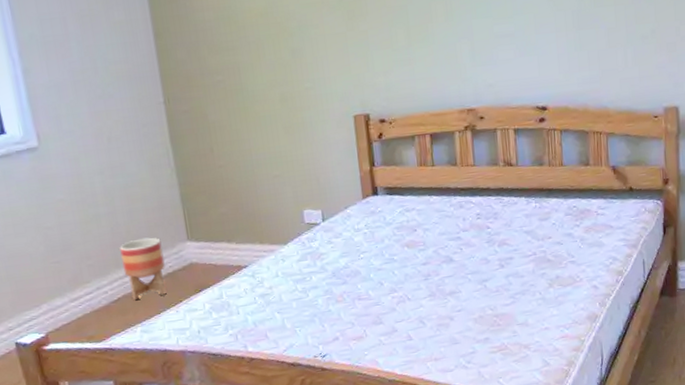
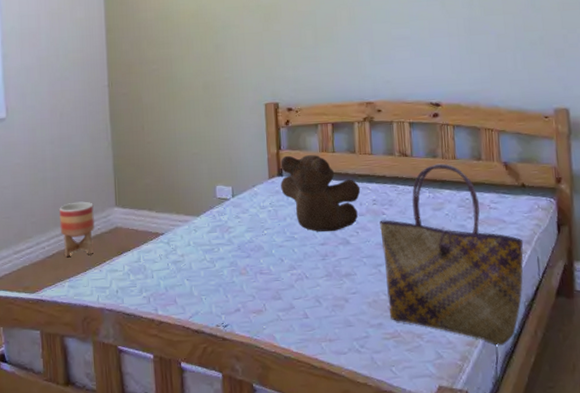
teddy bear: none [375,169,464,252] -> present [280,155,361,232]
tote bag: none [484,171,630,348] -> present [380,163,524,346]

